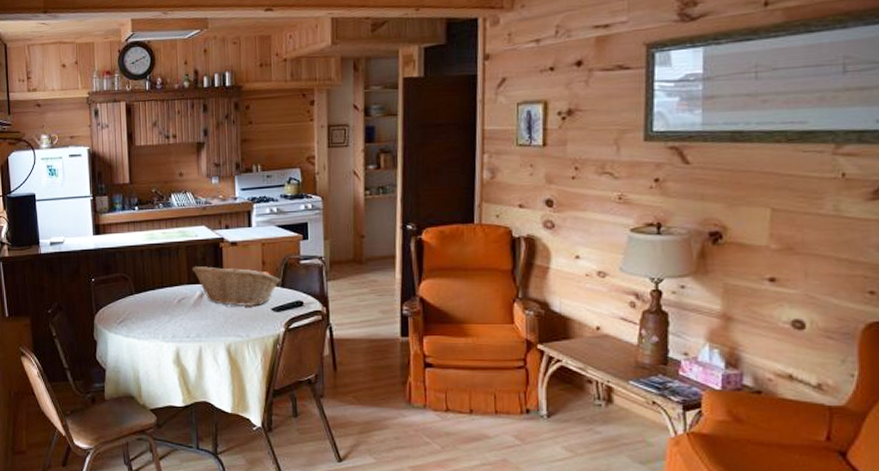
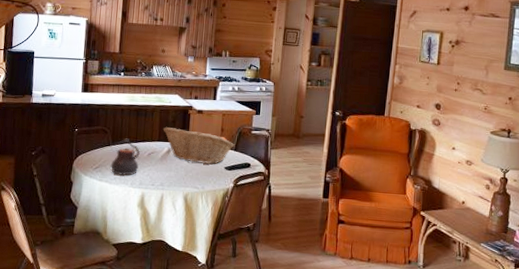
teapot: none [133,284,169,329] -> present [110,138,140,176]

